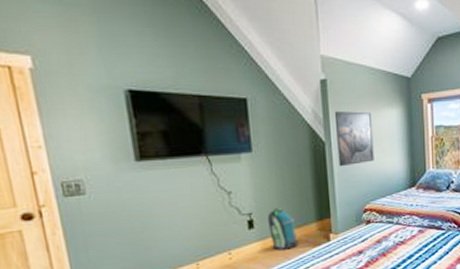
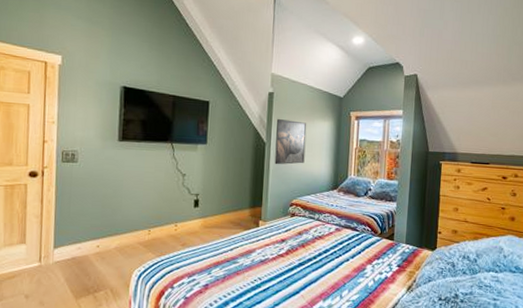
backpack: present [268,208,298,250] -> none [210,193,232,229]

